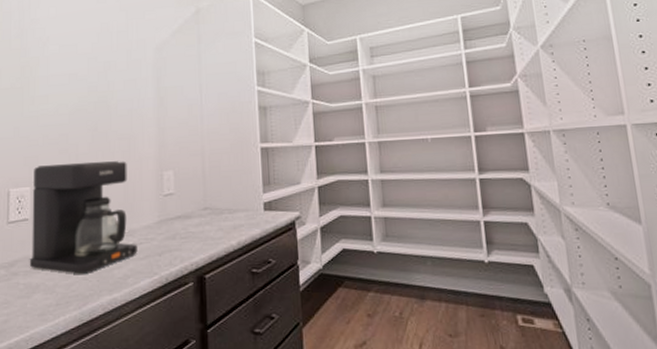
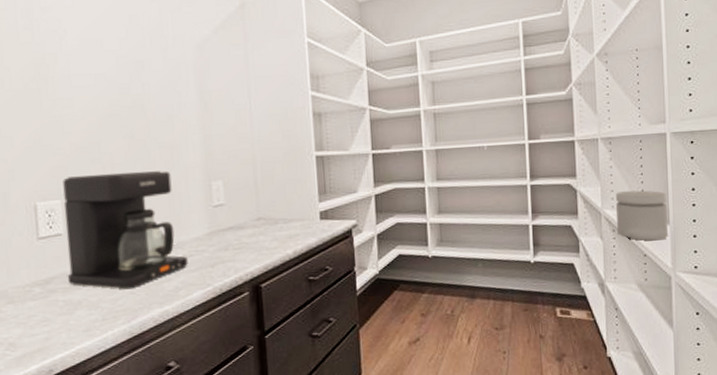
jar: none [575,186,641,243] -> present [616,190,668,241]

